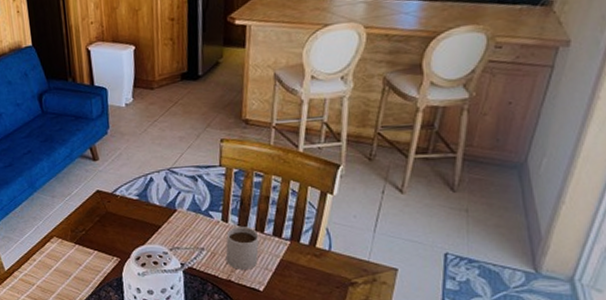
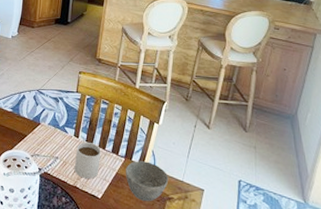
bowl: none [293,242,350,290] -> present [126,161,169,202]

